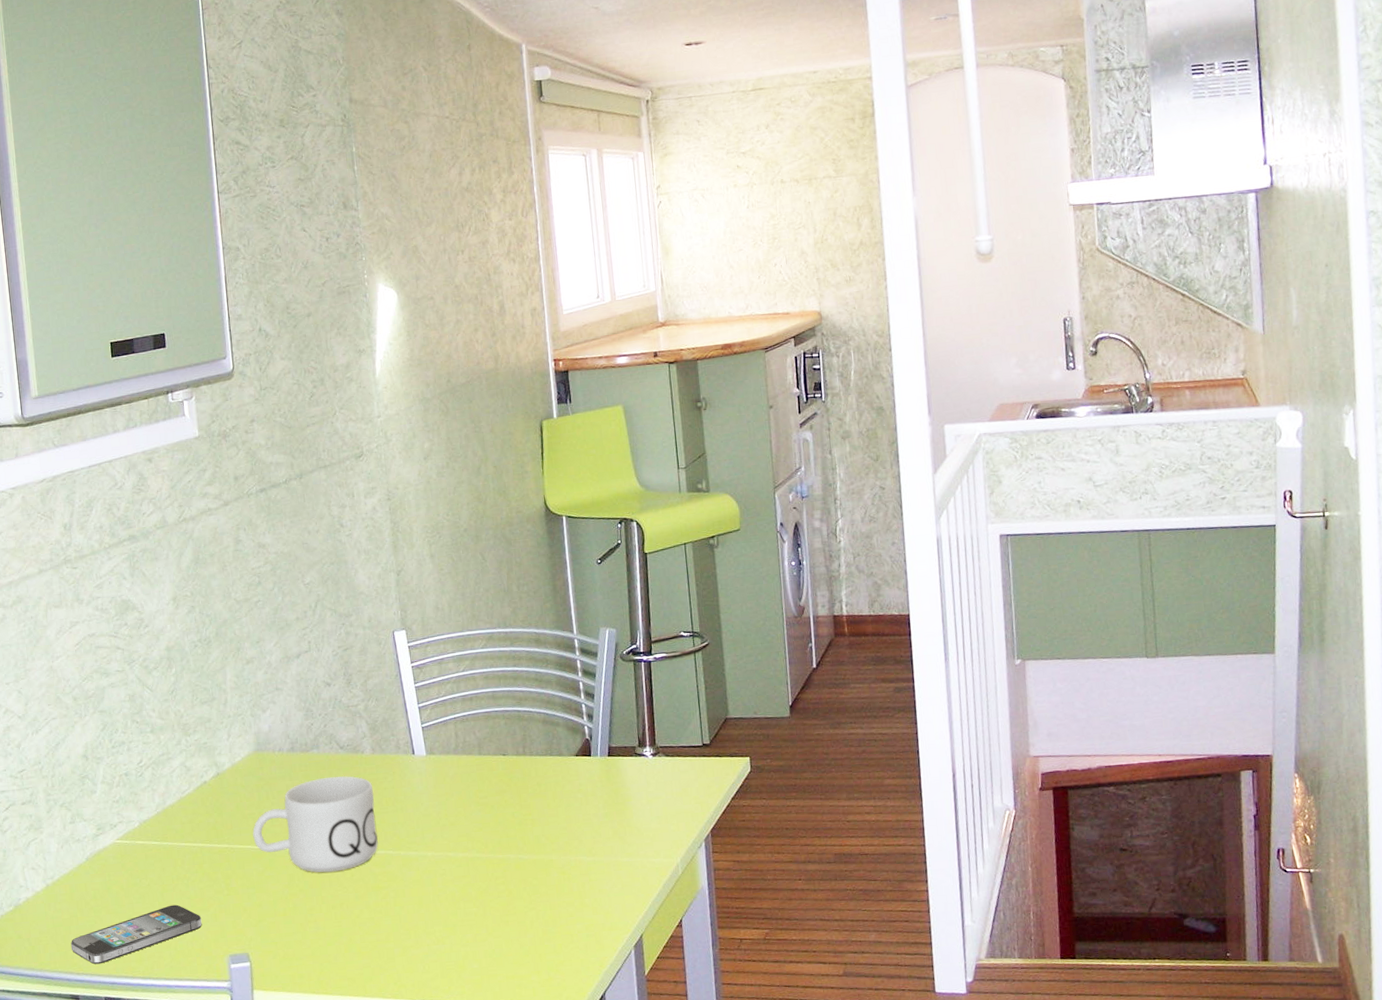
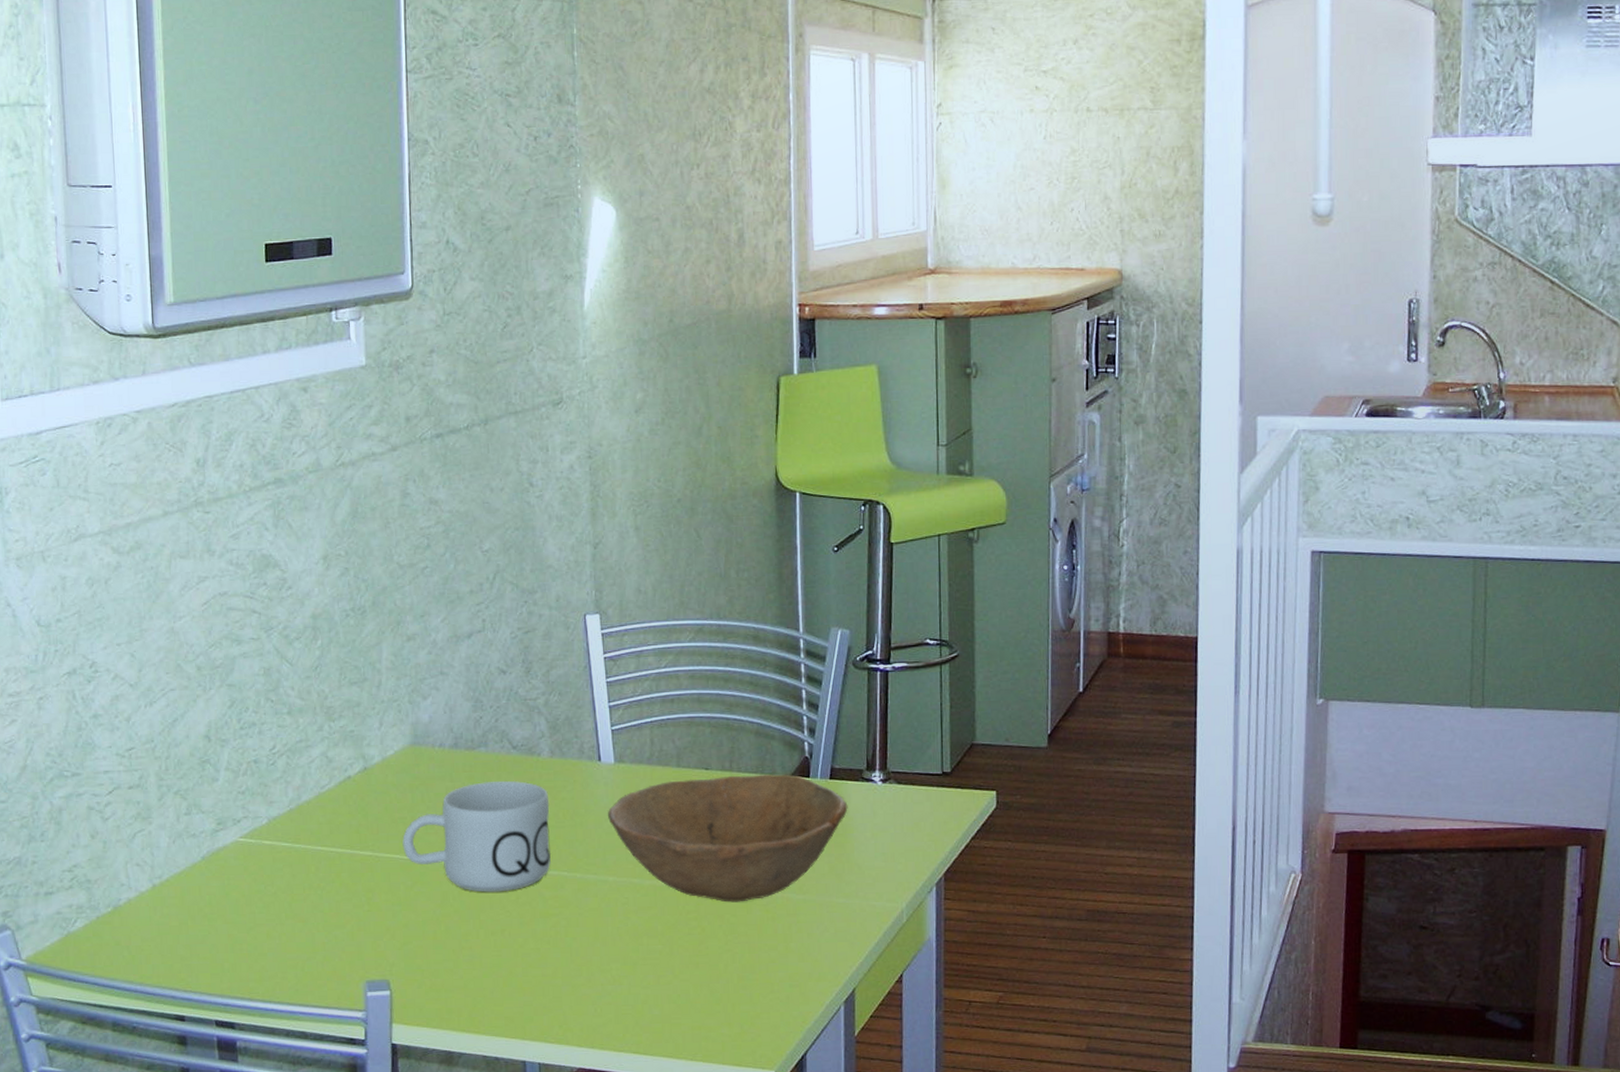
smartphone: present [70,904,202,965] -> none [178,918,336,982]
bowl: none [423,755,625,868] -> present [608,774,848,903]

